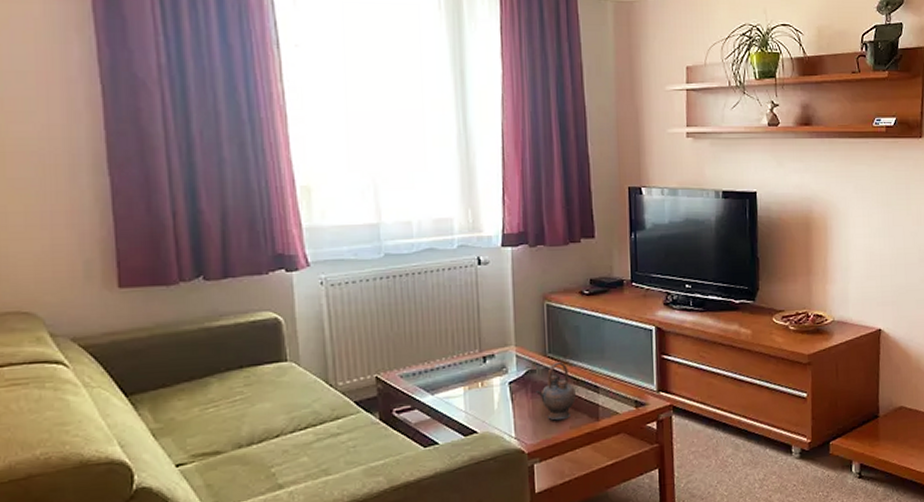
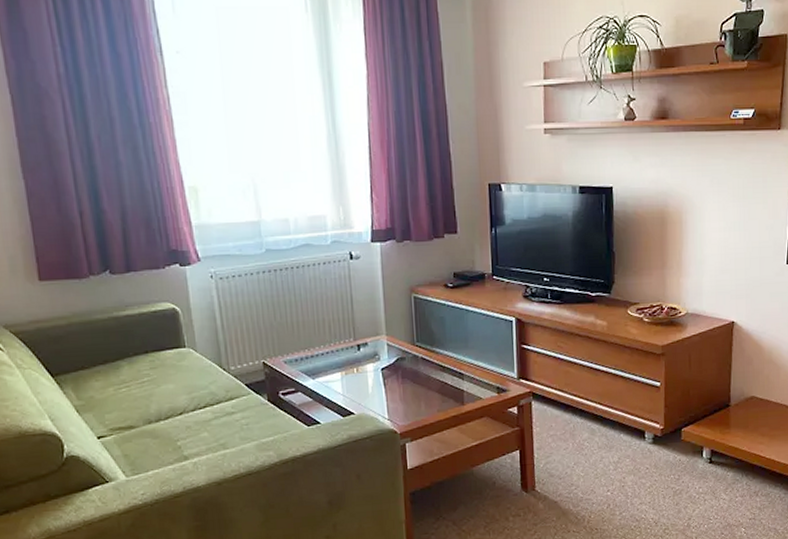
teapot: present [536,361,576,421] -> none [406,350,442,404]

